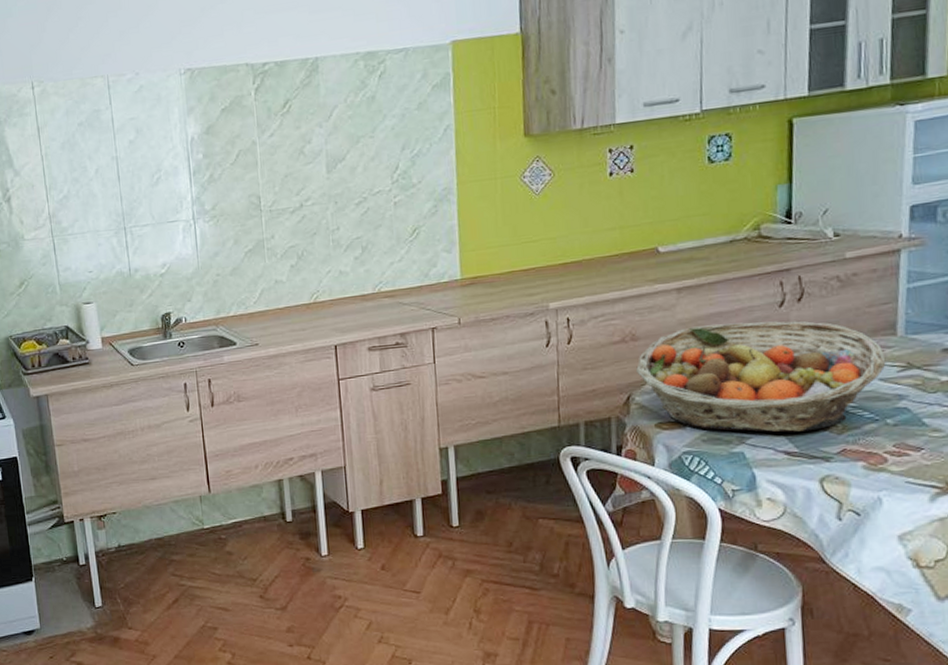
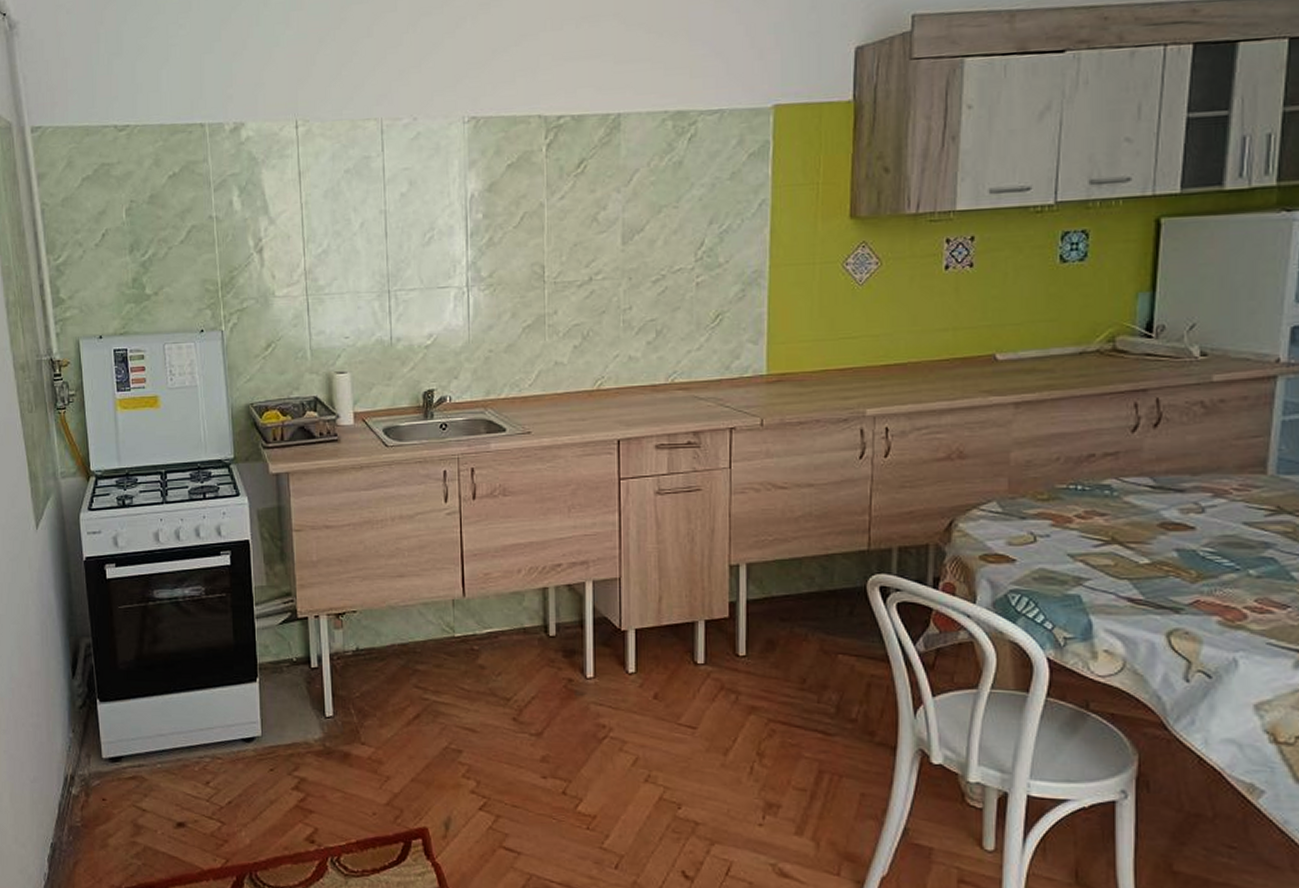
fruit basket: present [636,321,886,433] -> none [962,447,1252,576]

